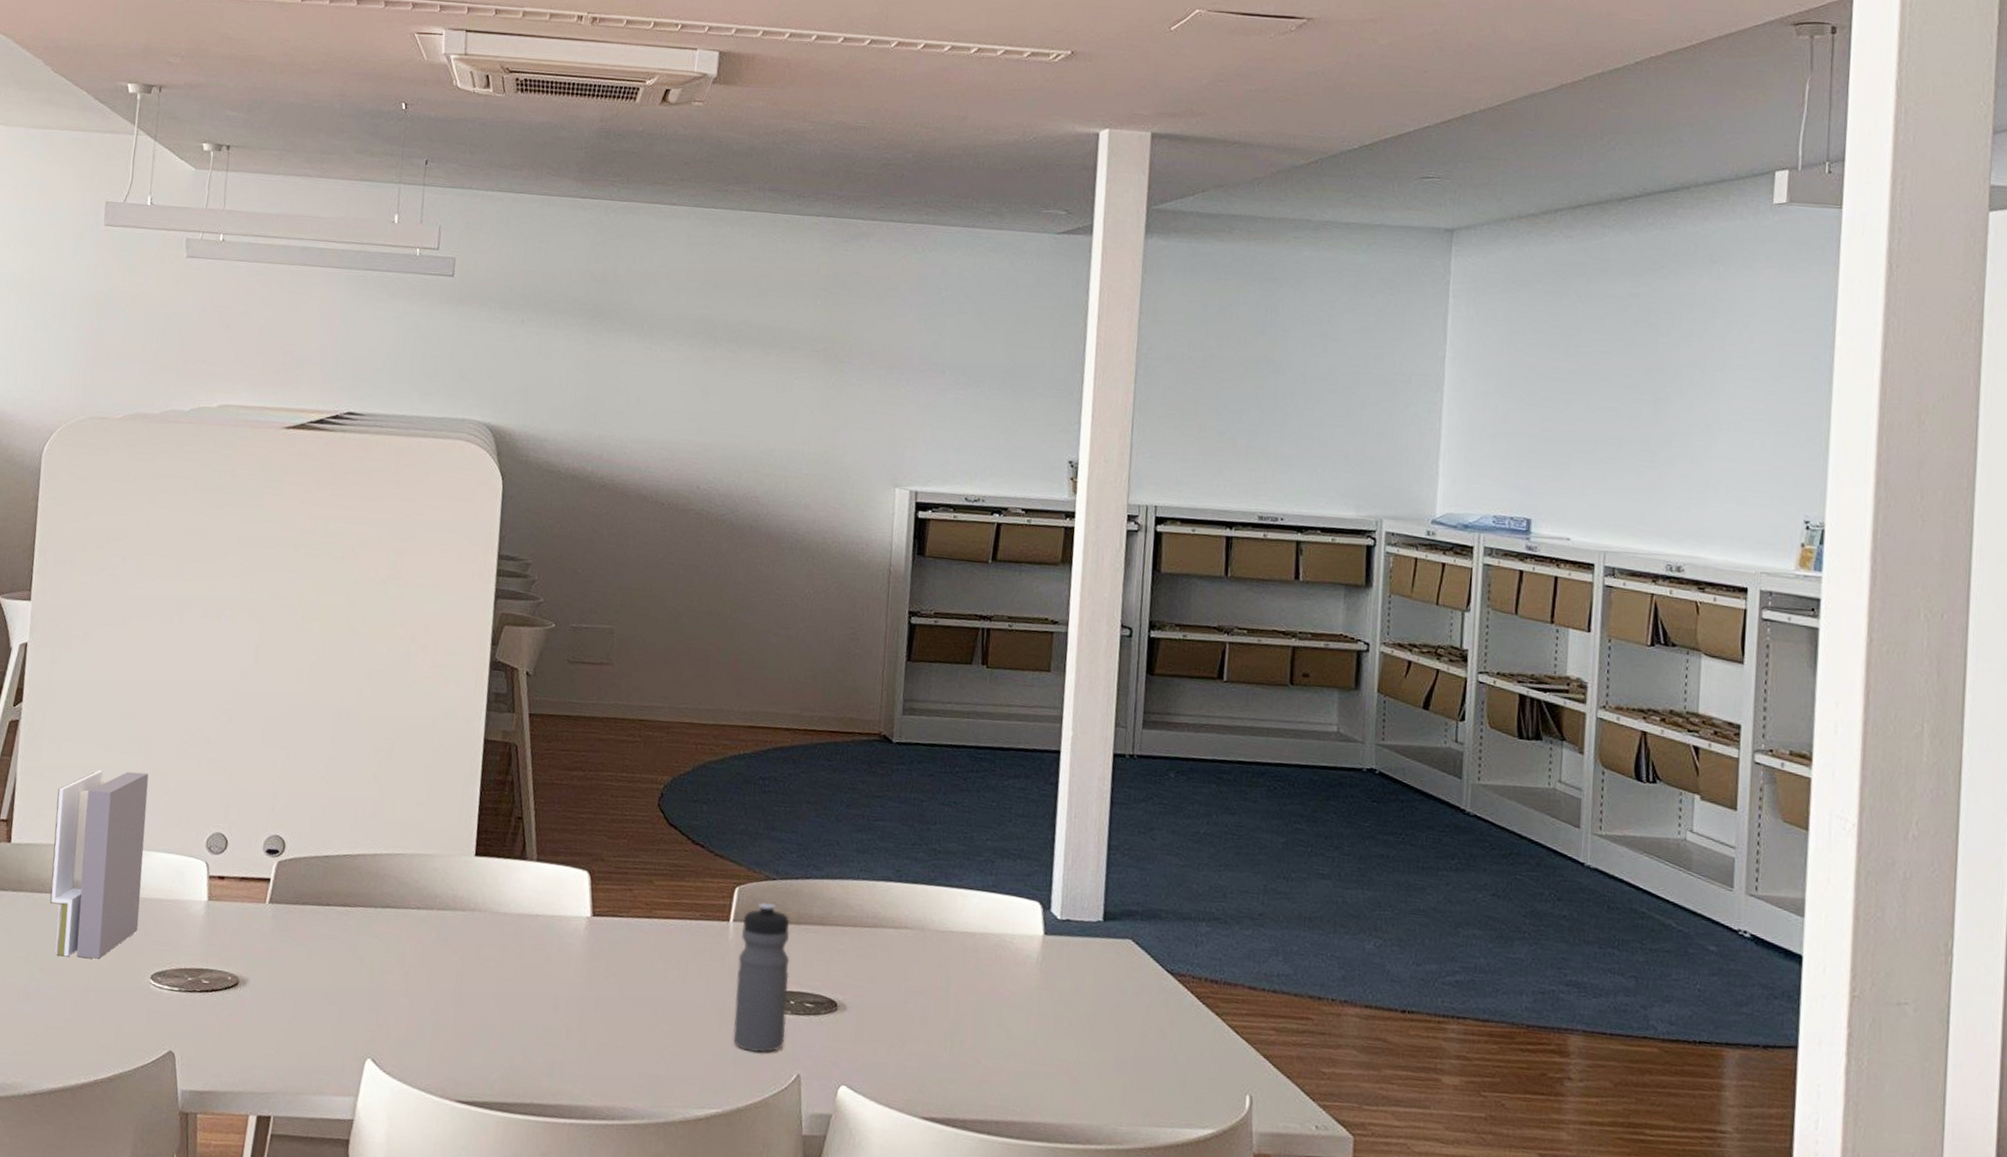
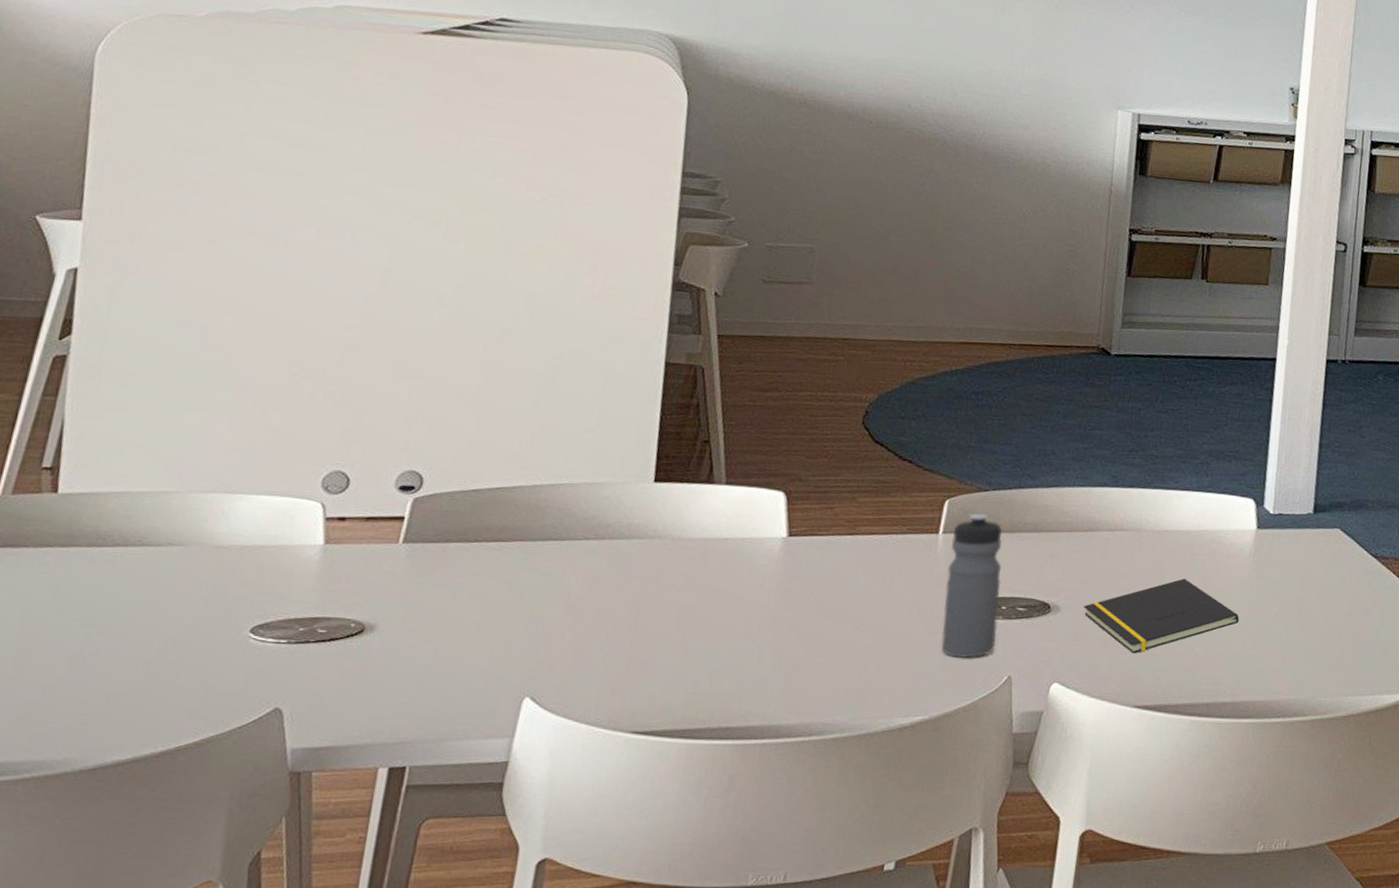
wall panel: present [49,770,149,959] -> none [112,408,246,616]
notepad: none [870,984,1028,1061] -> present [1083,578,1240,654]

